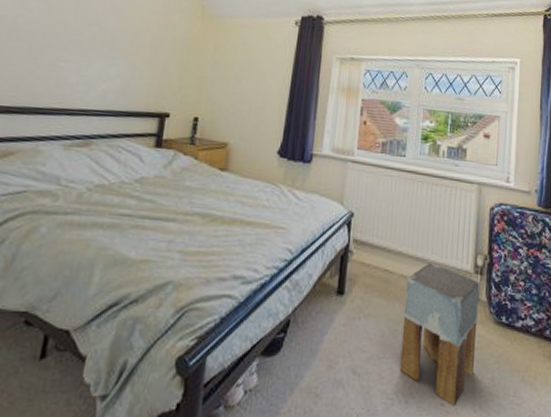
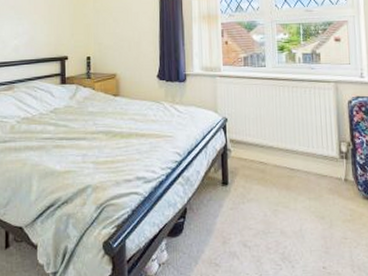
stool: present [399,263,479,407] -> none [280,153,349,269]

